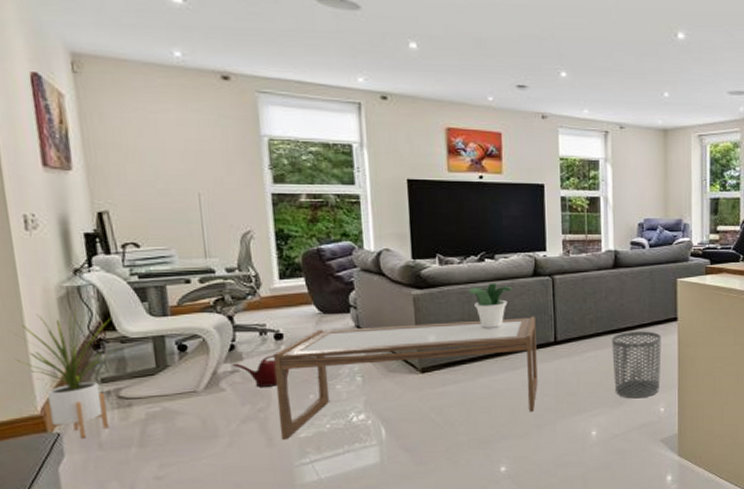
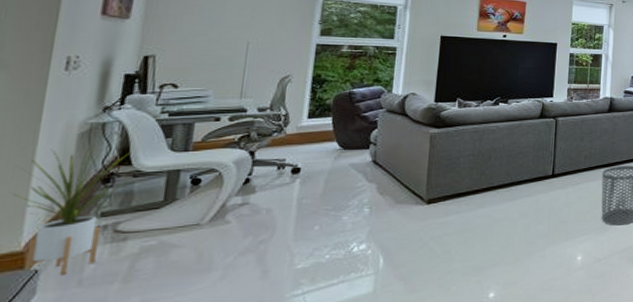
watering can: present [232,355,290,387] -> none [243,188,300,219]
coffee table: present [272,316,538,439] -> none [276,152,538,271]
potted plant: present [466,283,513,328] -> none [479,124,521,163]

